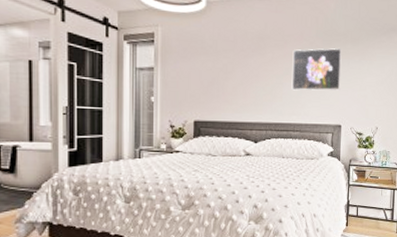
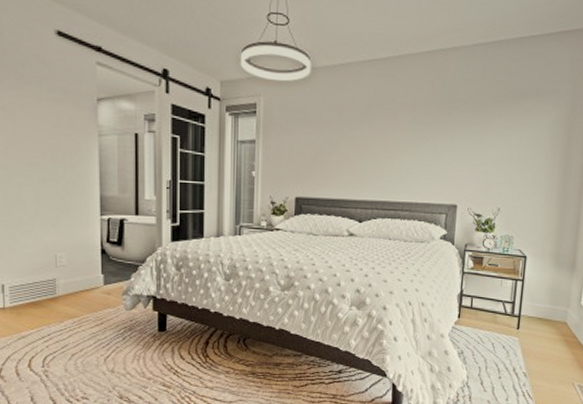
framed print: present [291,48,342,91] -> none [401,117,462,166]

